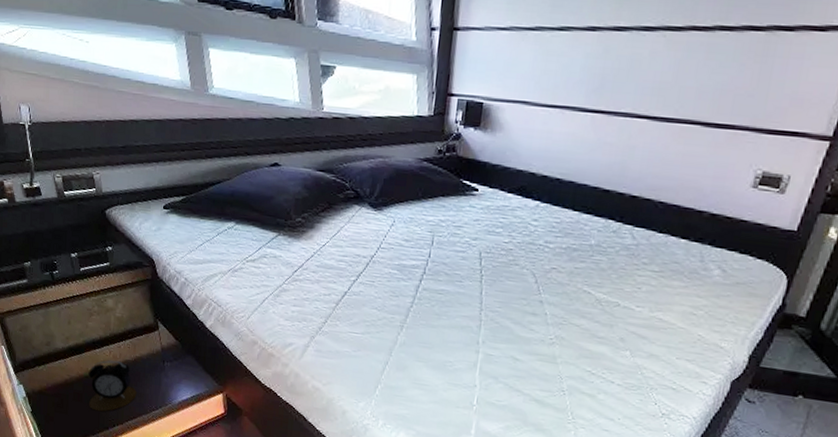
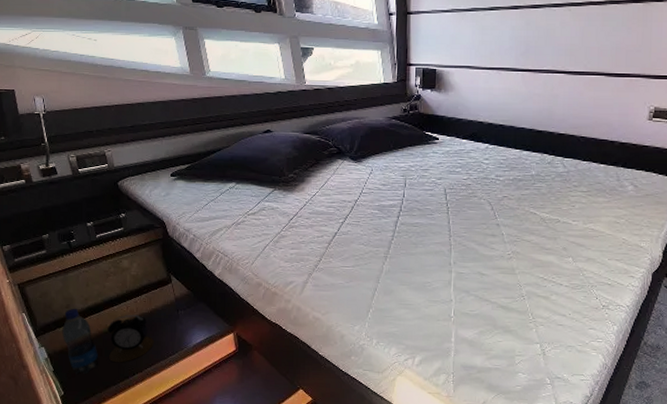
bottle: none [41,346,79,419] -> present [62,308,99,375]

